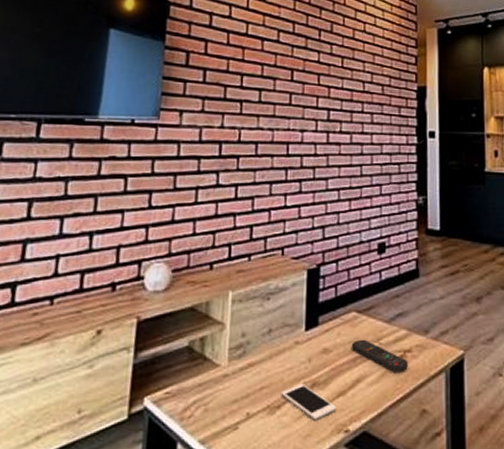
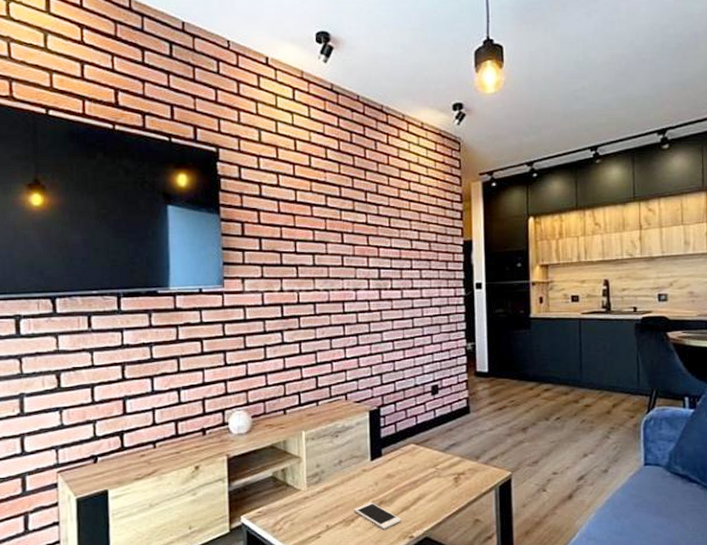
remote control: present [351,339,408,372] -> none [411,466,462,491]

